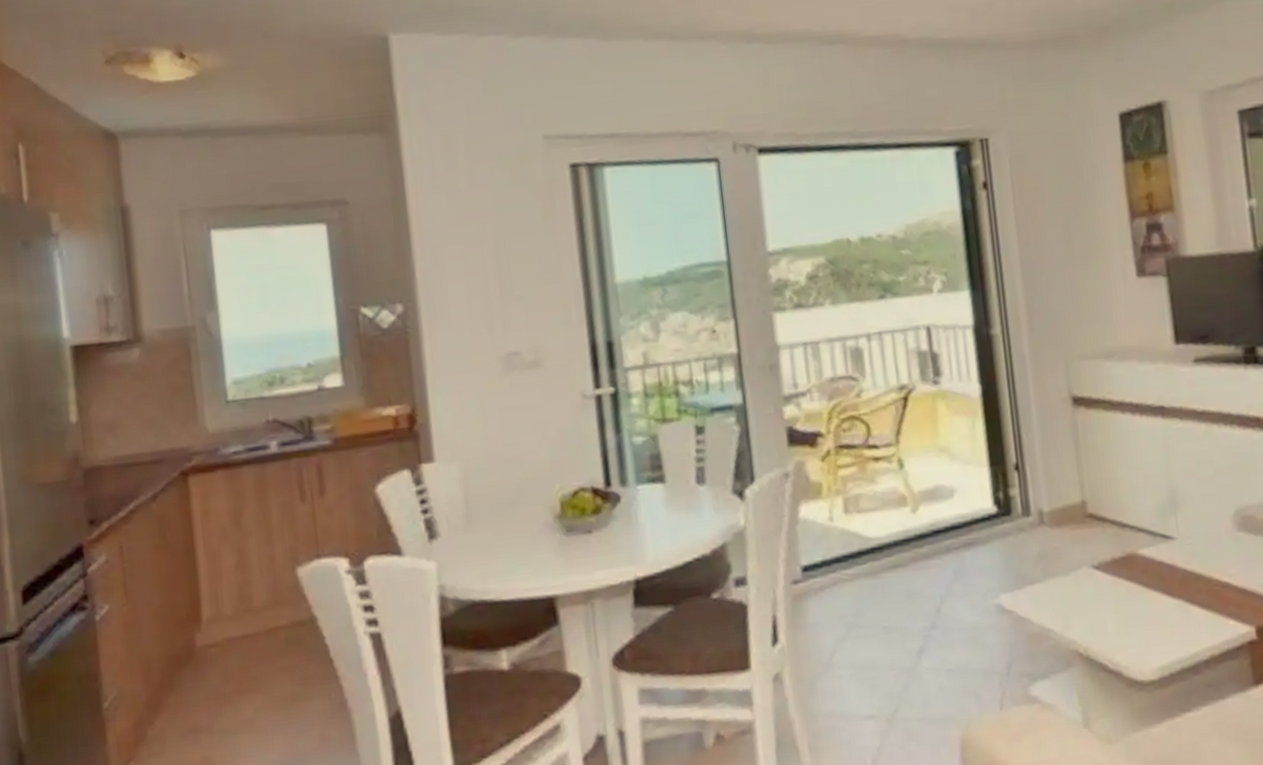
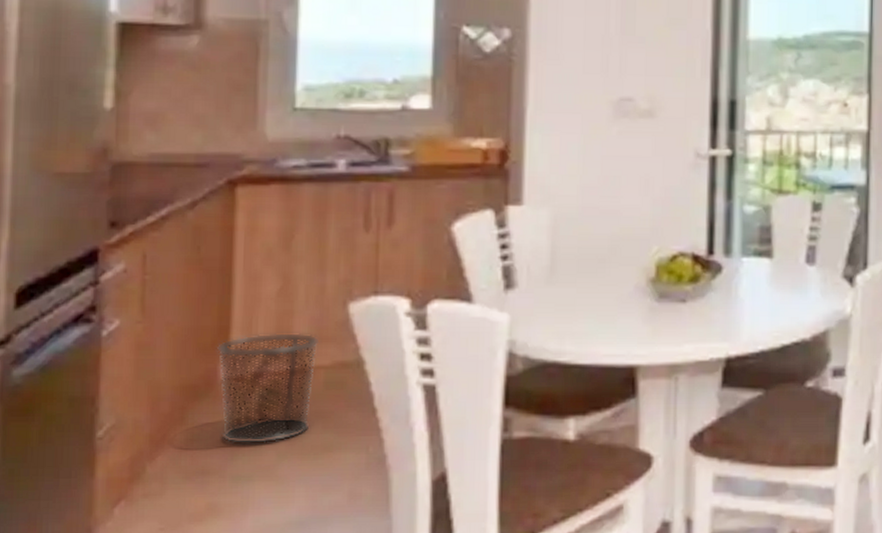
waste bin: none [191,598,279,703] -> present [217,332,320,445]

